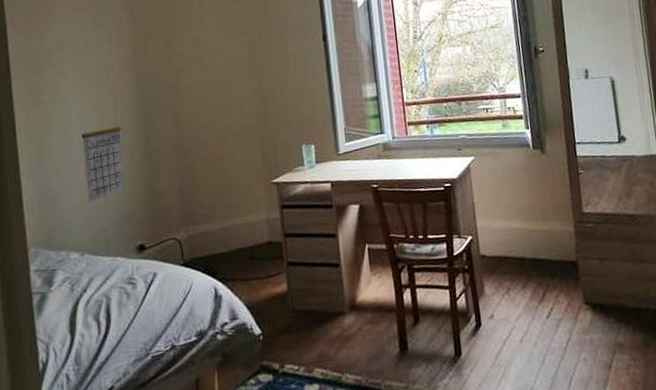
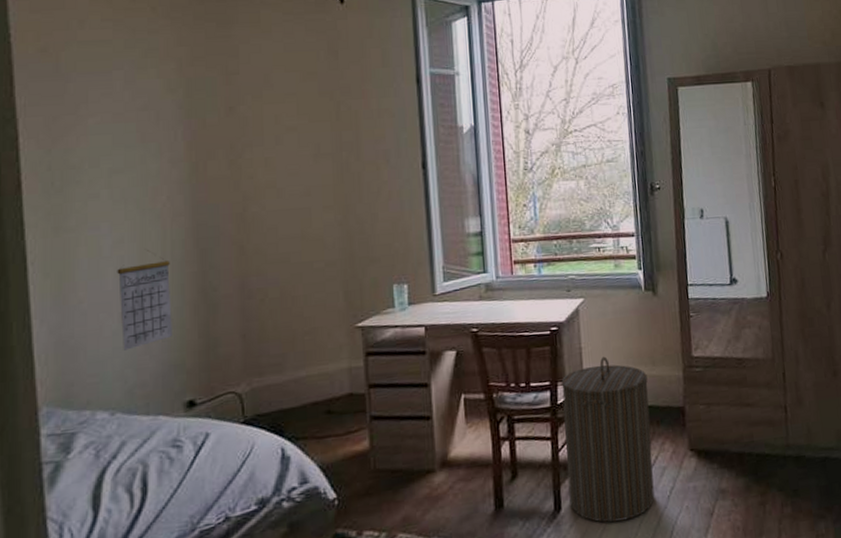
laundry hamper: none [456,211,552,370] -> present [561,356,655,523]

